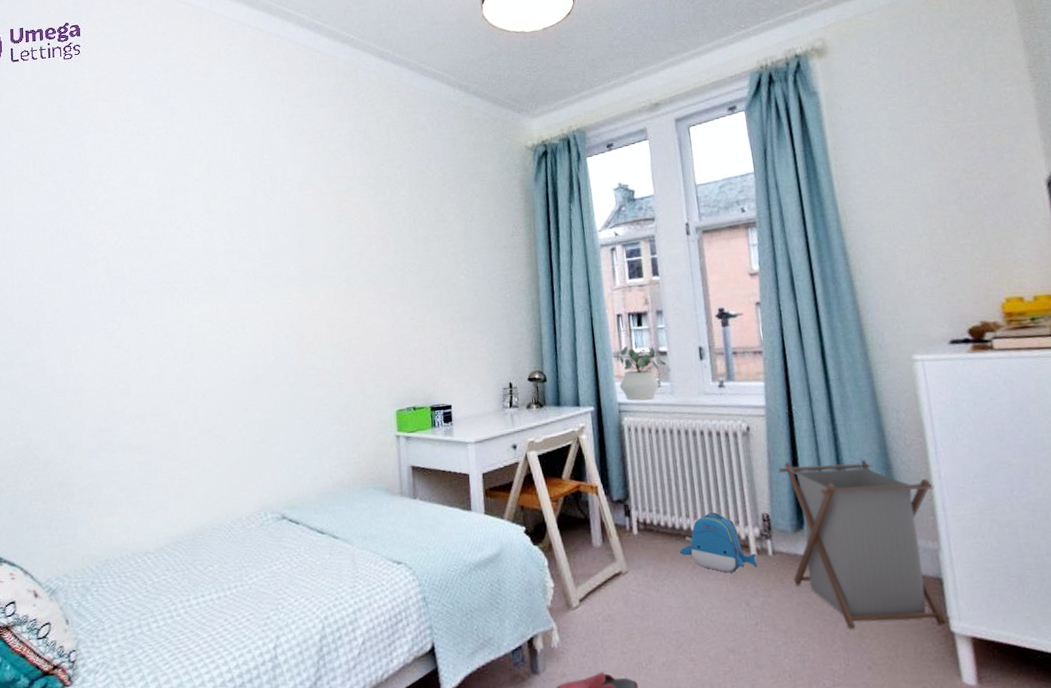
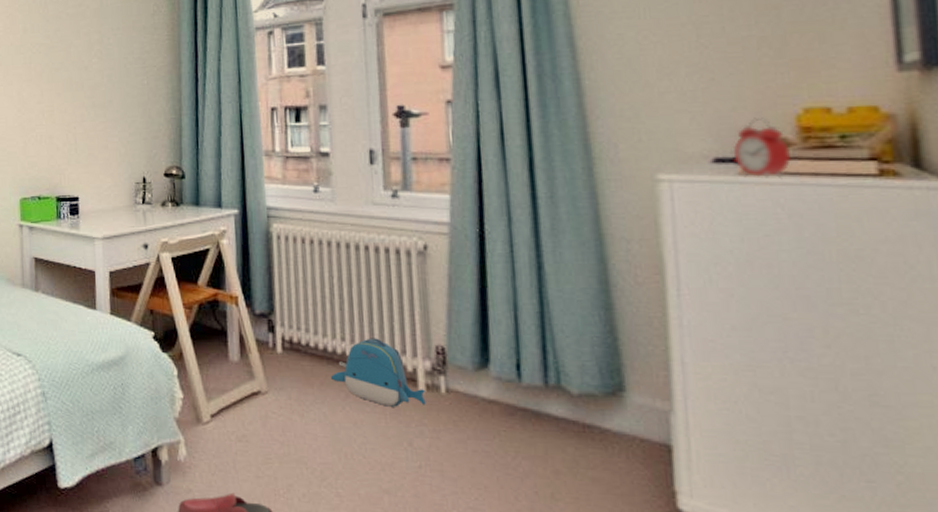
potted plant: present [616,346,667,401] -> none [268,145,328,206]
laundry basket: present [778,458,946,629] -> none [461,289,672,500]
alarm clock: none [962,306,1002,355] -> present [732,117,792,180]

